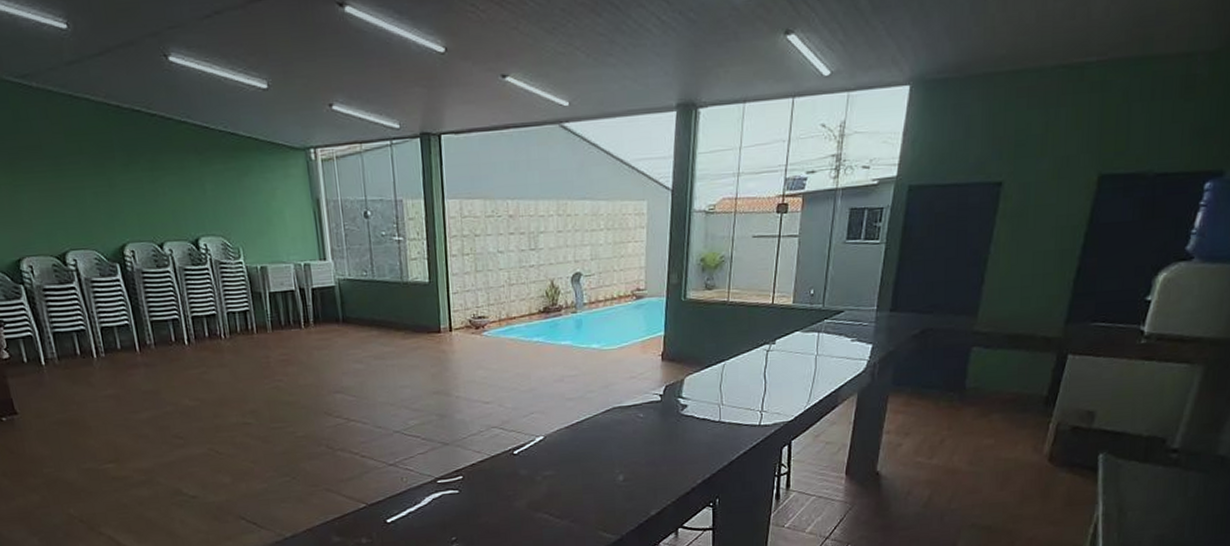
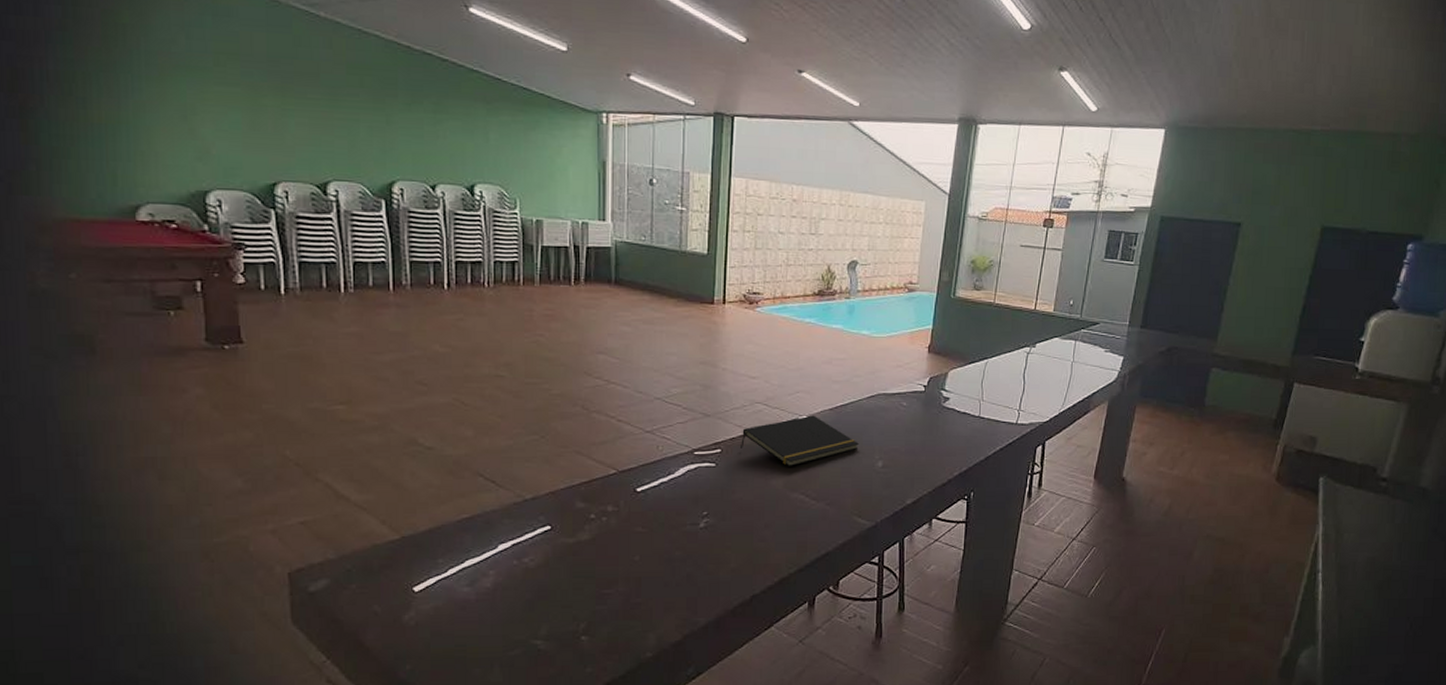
notepad: none [481,434,598,488] -> present [741,415,859,467]

